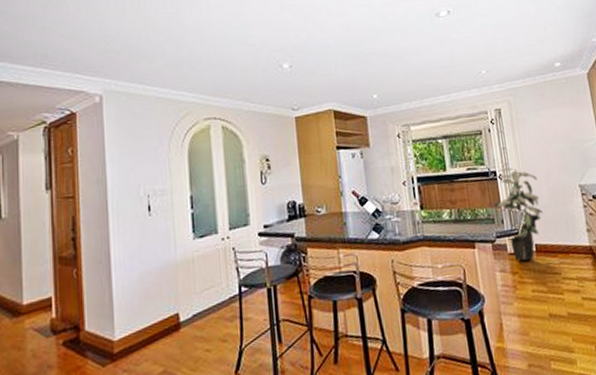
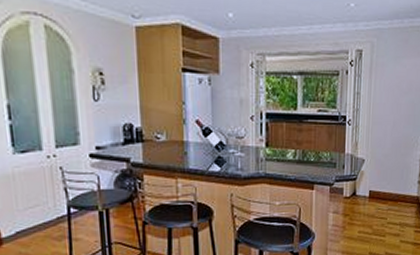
indoor plant: present [491,167,543,261] -> none [336,114,384,205]

